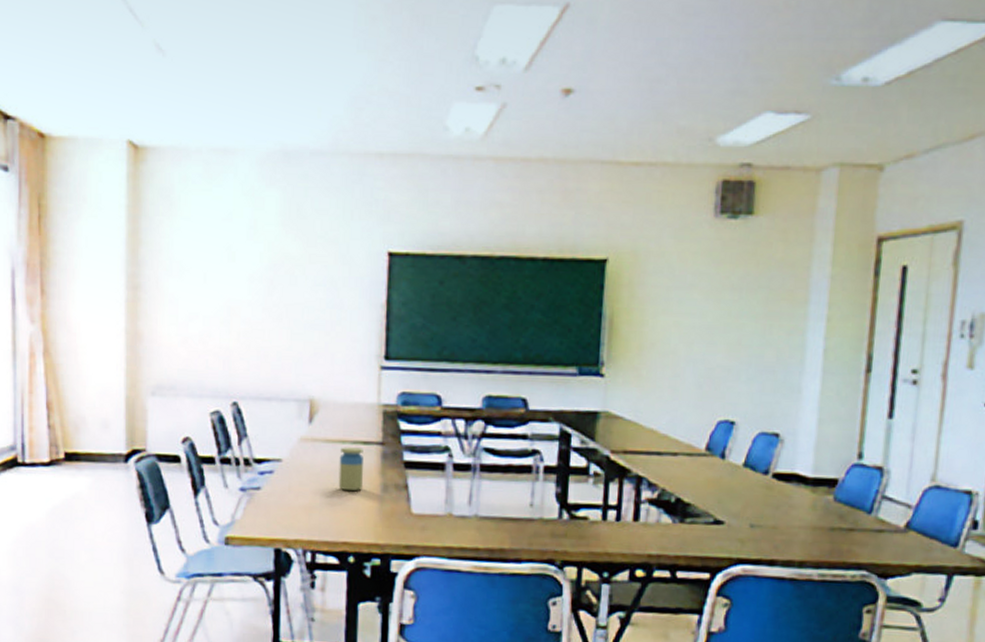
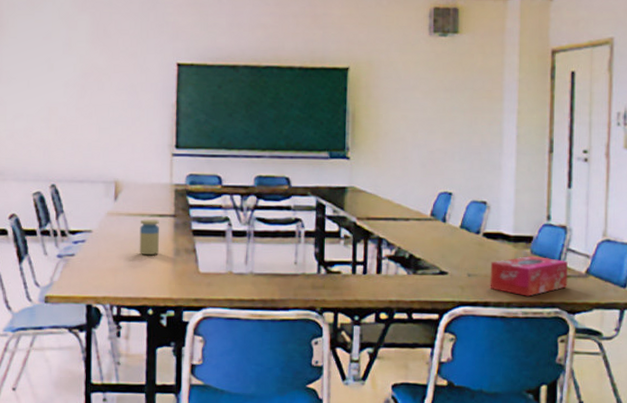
tissue box: none [778,503,882,555] -> present [490,255,568,297]

